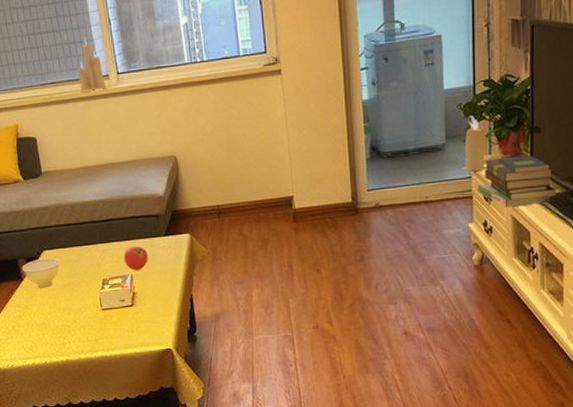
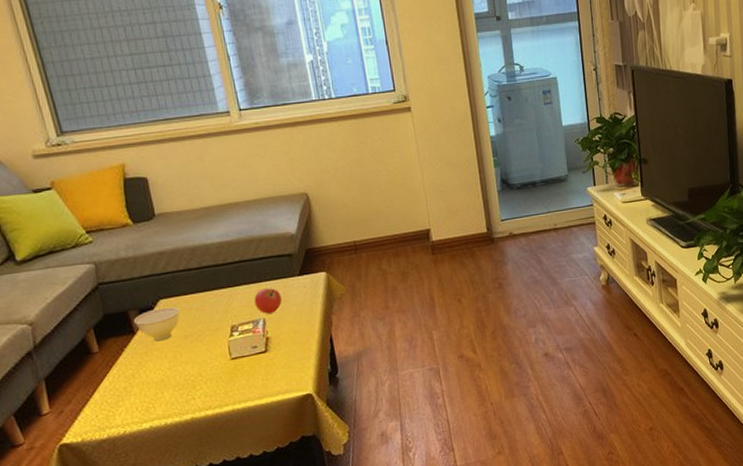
candle: present [77,38,106,92] -> none [194,74,227,129]
candle: present [461,116,486,172] -> none [583,149,605,200]
books: present [477,155,557,208] -> none [599,183,666,231]

